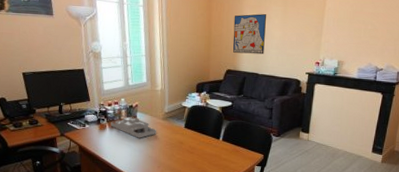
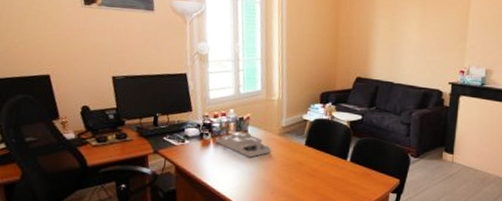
wall art: present [232,14,266,55] -> none [363,14,402,61]

